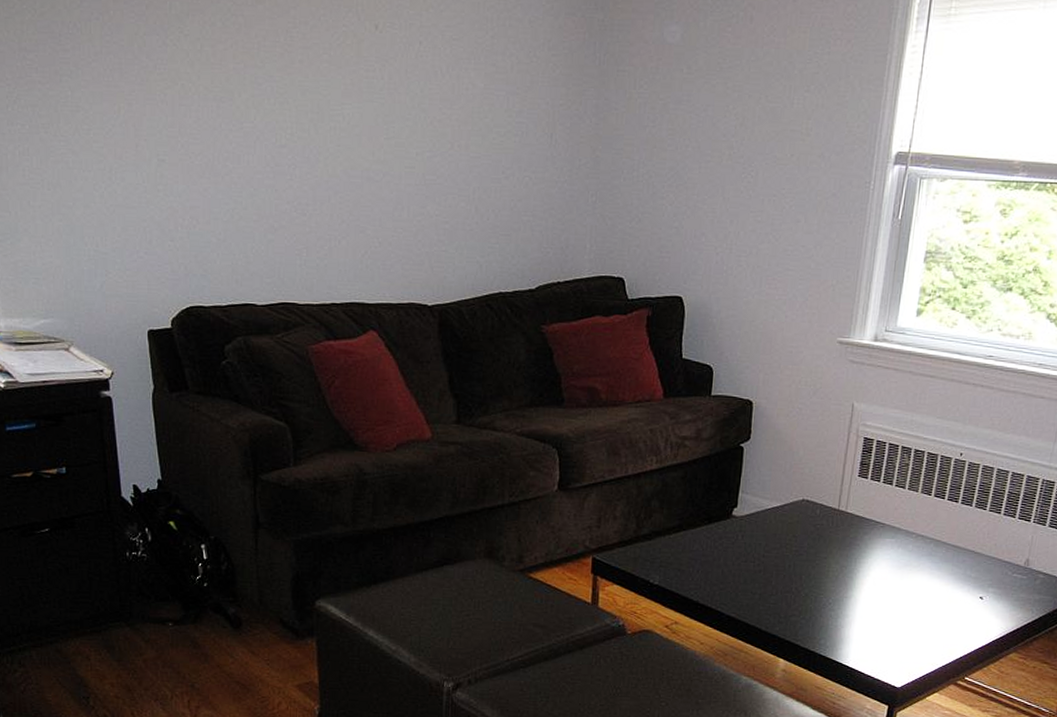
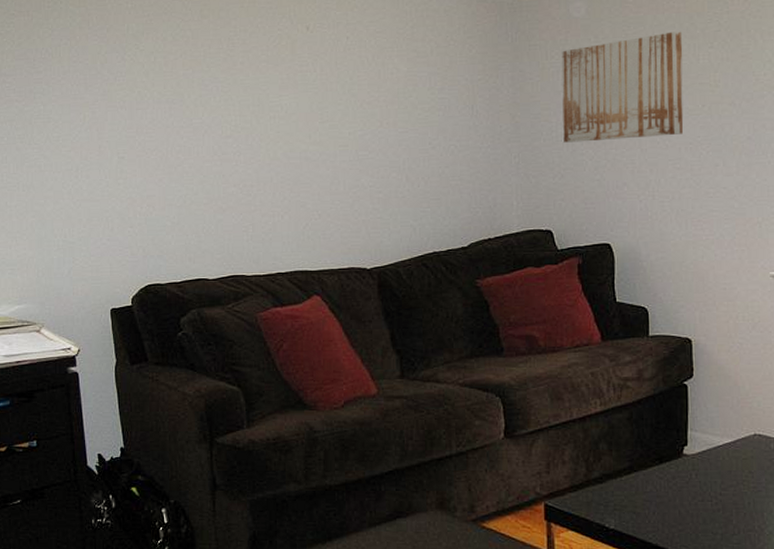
wall art: none [644,69,780,185] -> present [561,31,684,143]

